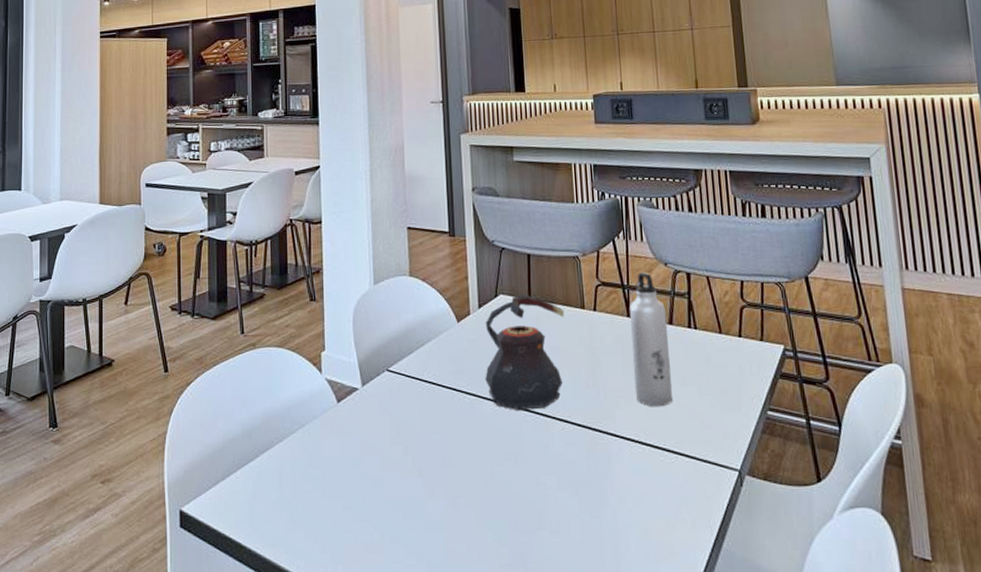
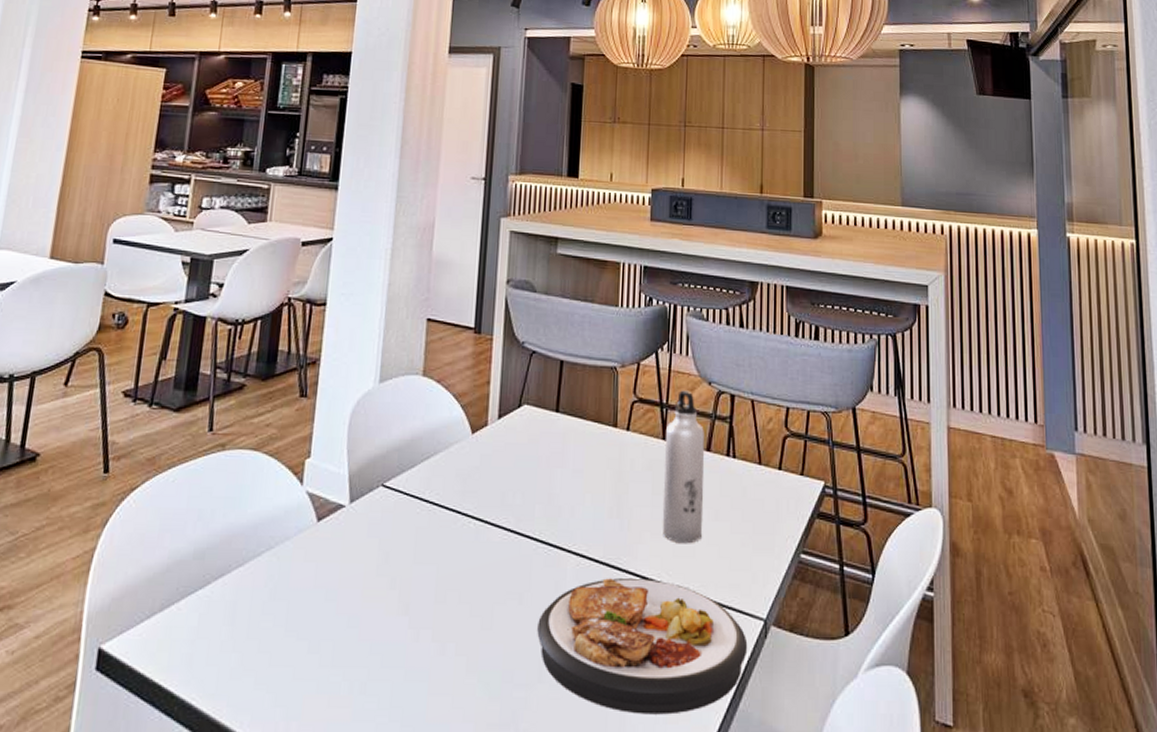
teapot: present [485,294,565,411] -> none [496,406,594,542]
plate: none [533,439,726,555] -> present [537,578,748,715]

